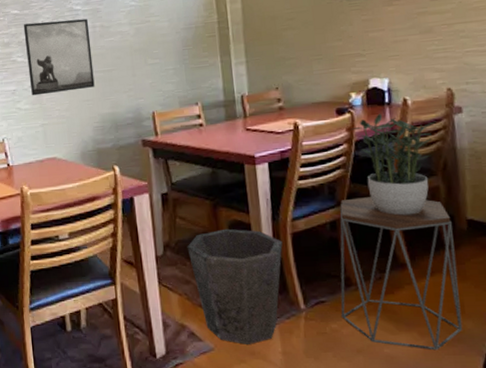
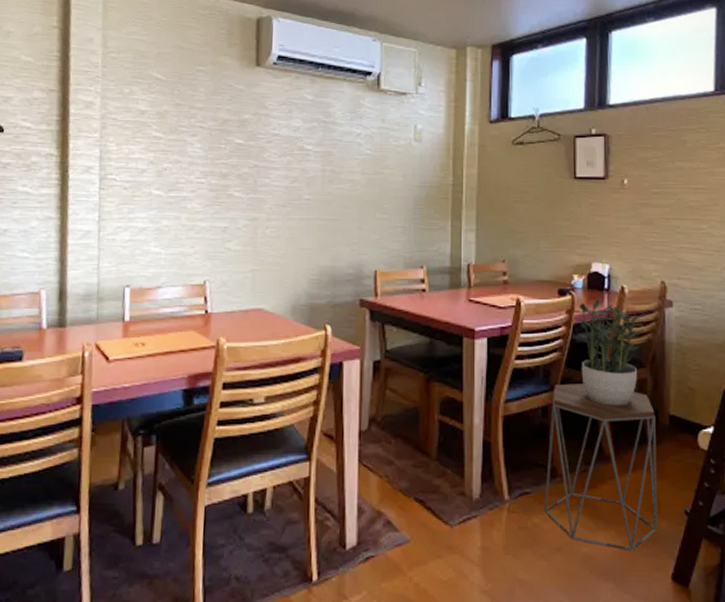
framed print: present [23,18,95,96] -> none [244,156,319,237]
waste bin: present [187,228,283,344] -> none [394,405,493,537]

